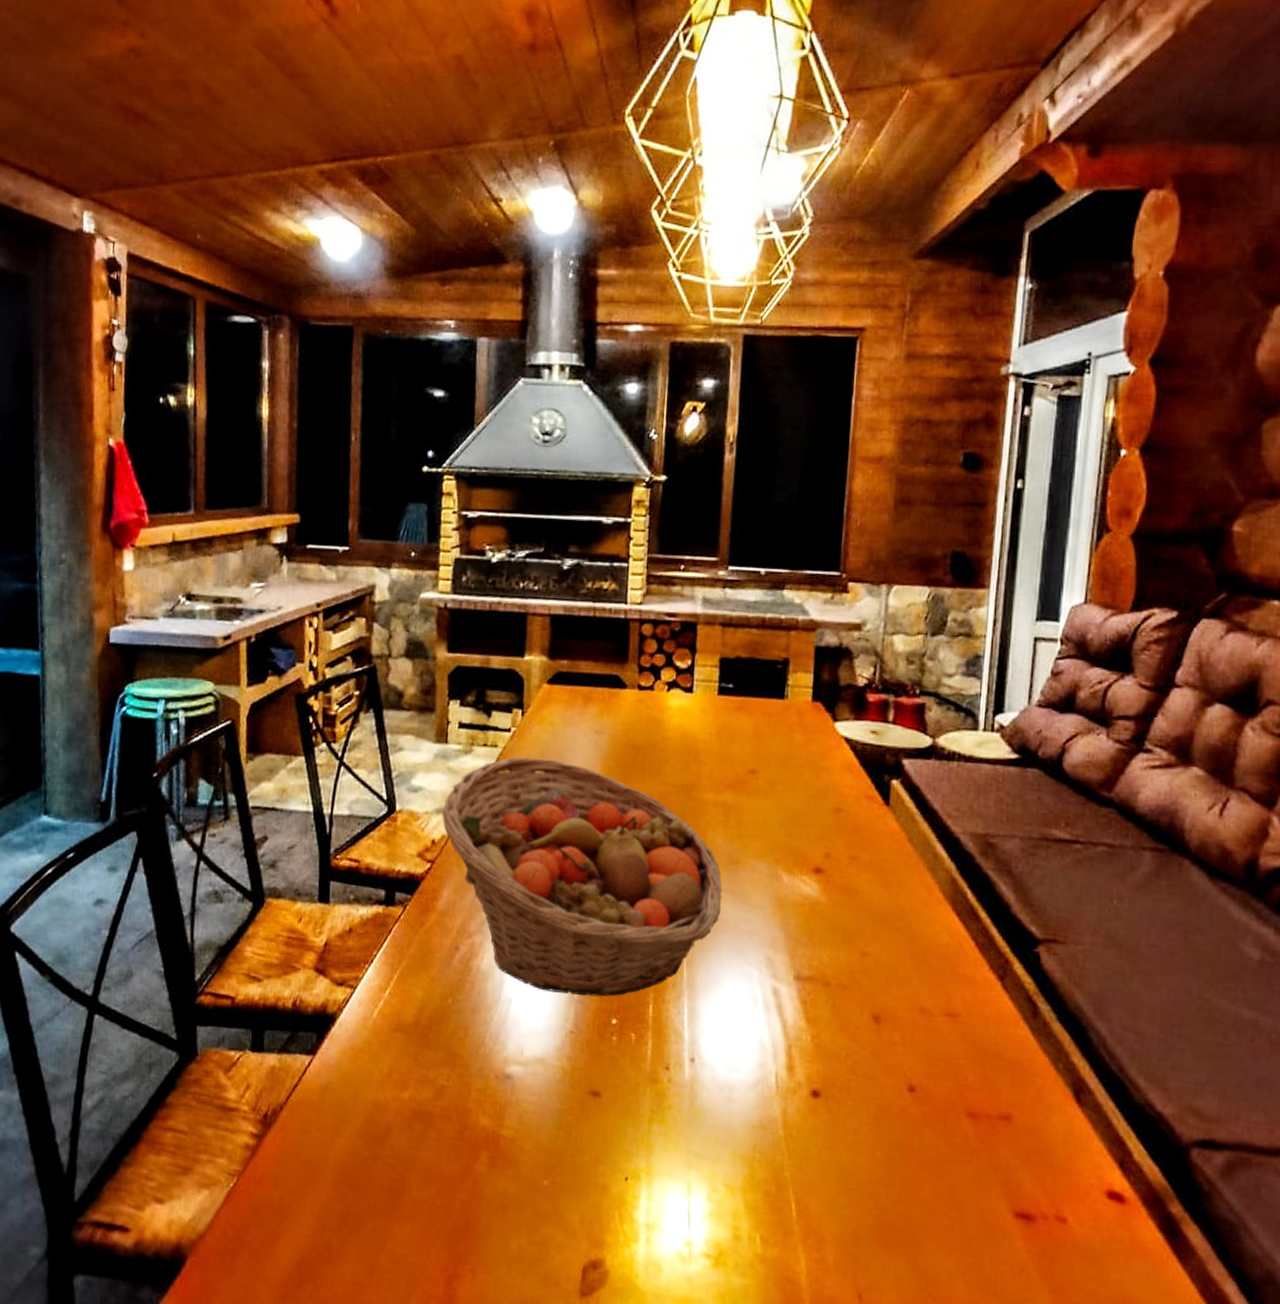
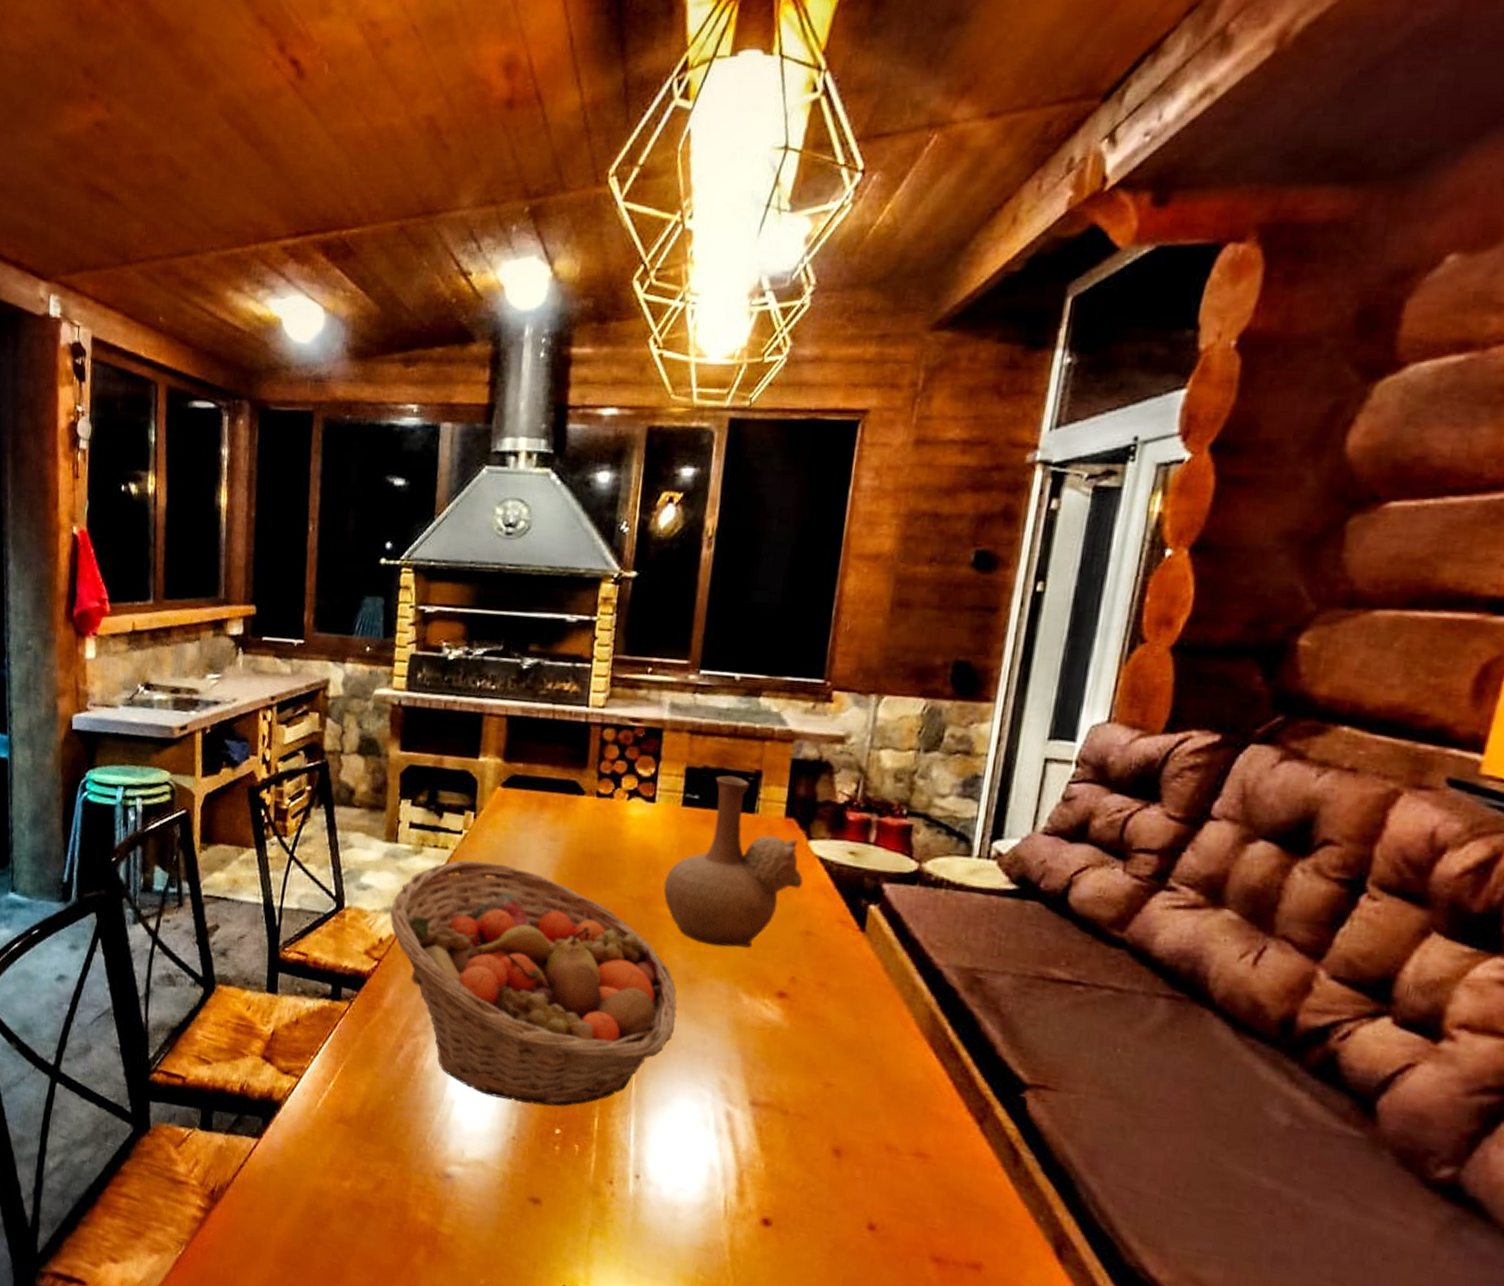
vase: none [704,664,831,828] -> present [663,775,803,948]

